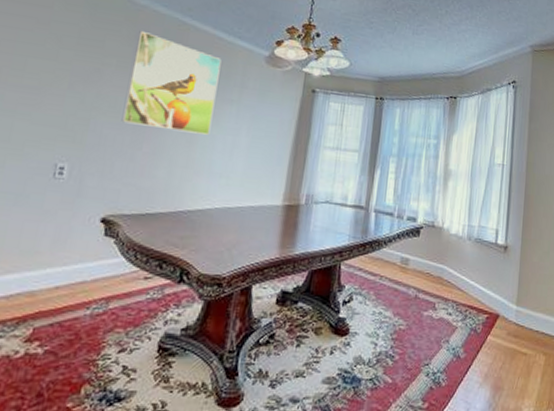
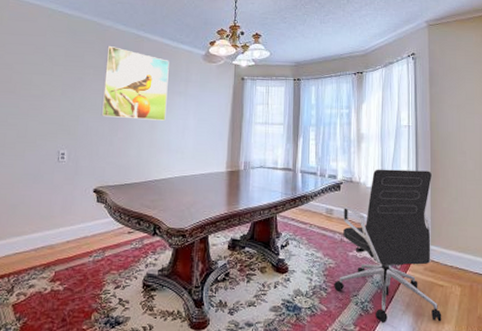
office chair: none [402,213,524,399] -> present [334,169,442,324]

